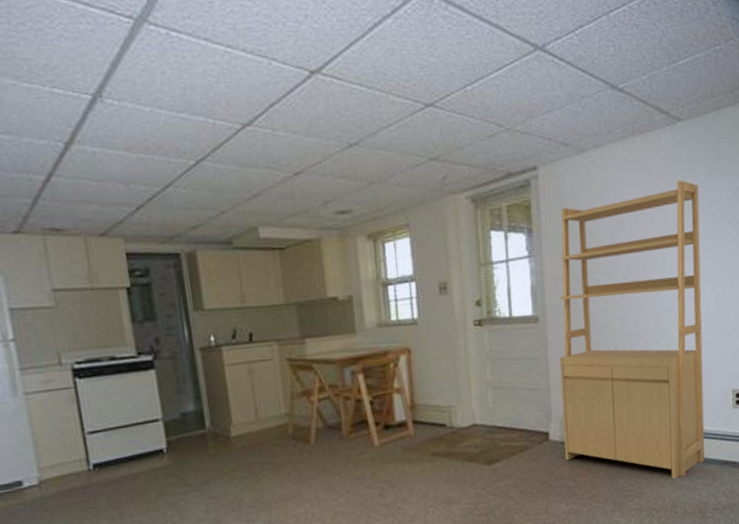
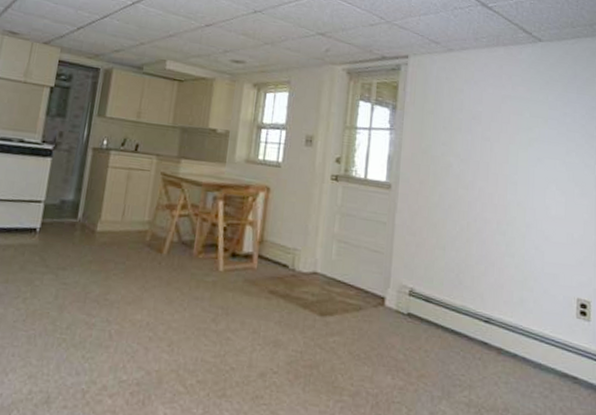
shelving unit: present [559,180,705,480] -> none [398,90,554,380]

